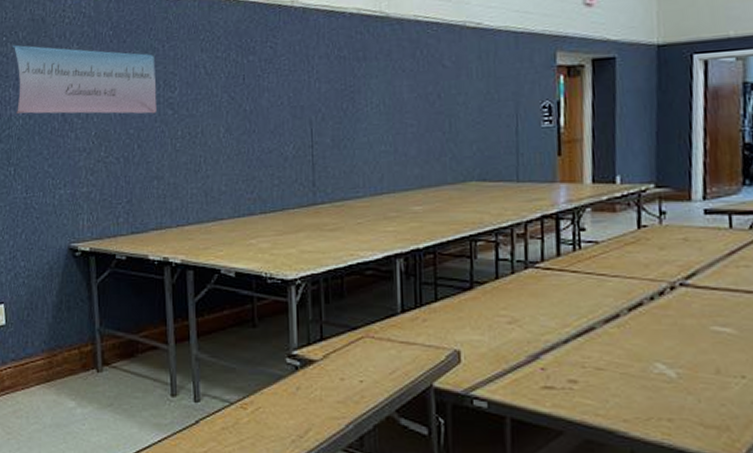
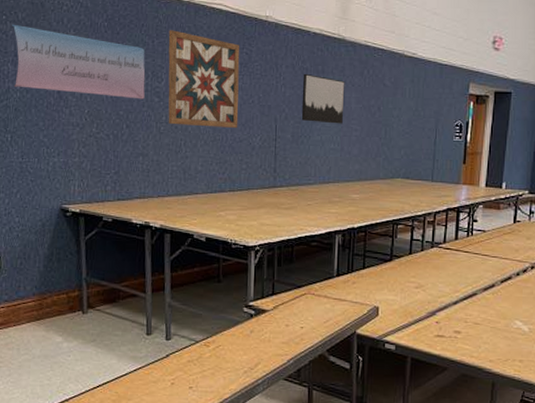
wall art: none [180,30,266,140] -> present [168,30,240,128]
wall art: none [340,62,395,121] -> present [301,73,345,124]

